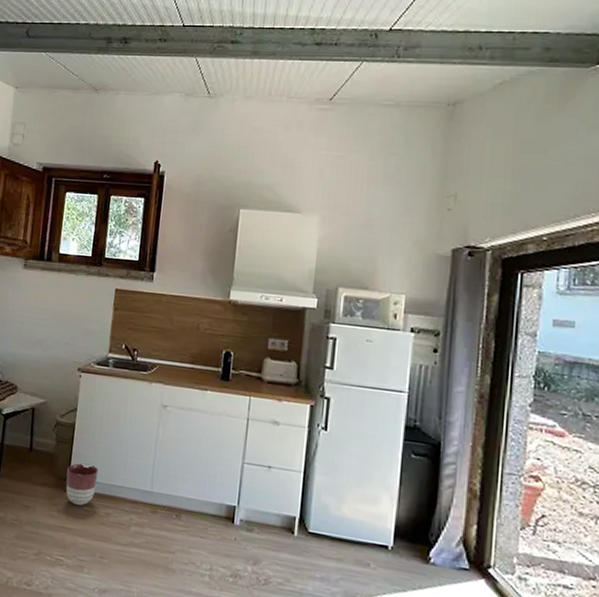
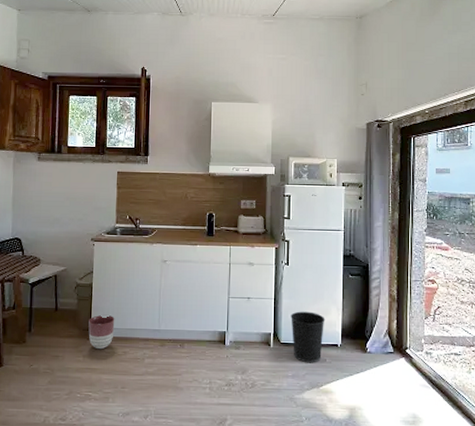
wastebasket: none [324,493,373,566] -> present [291,311,325,363]

